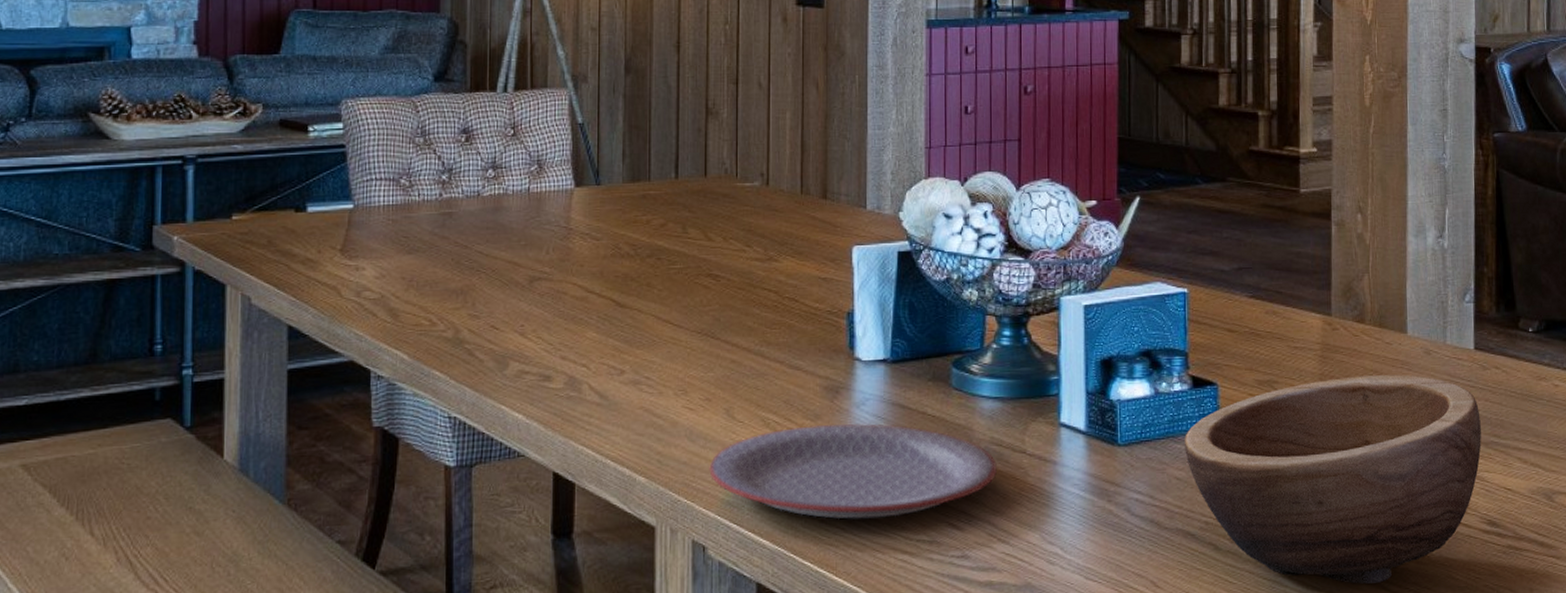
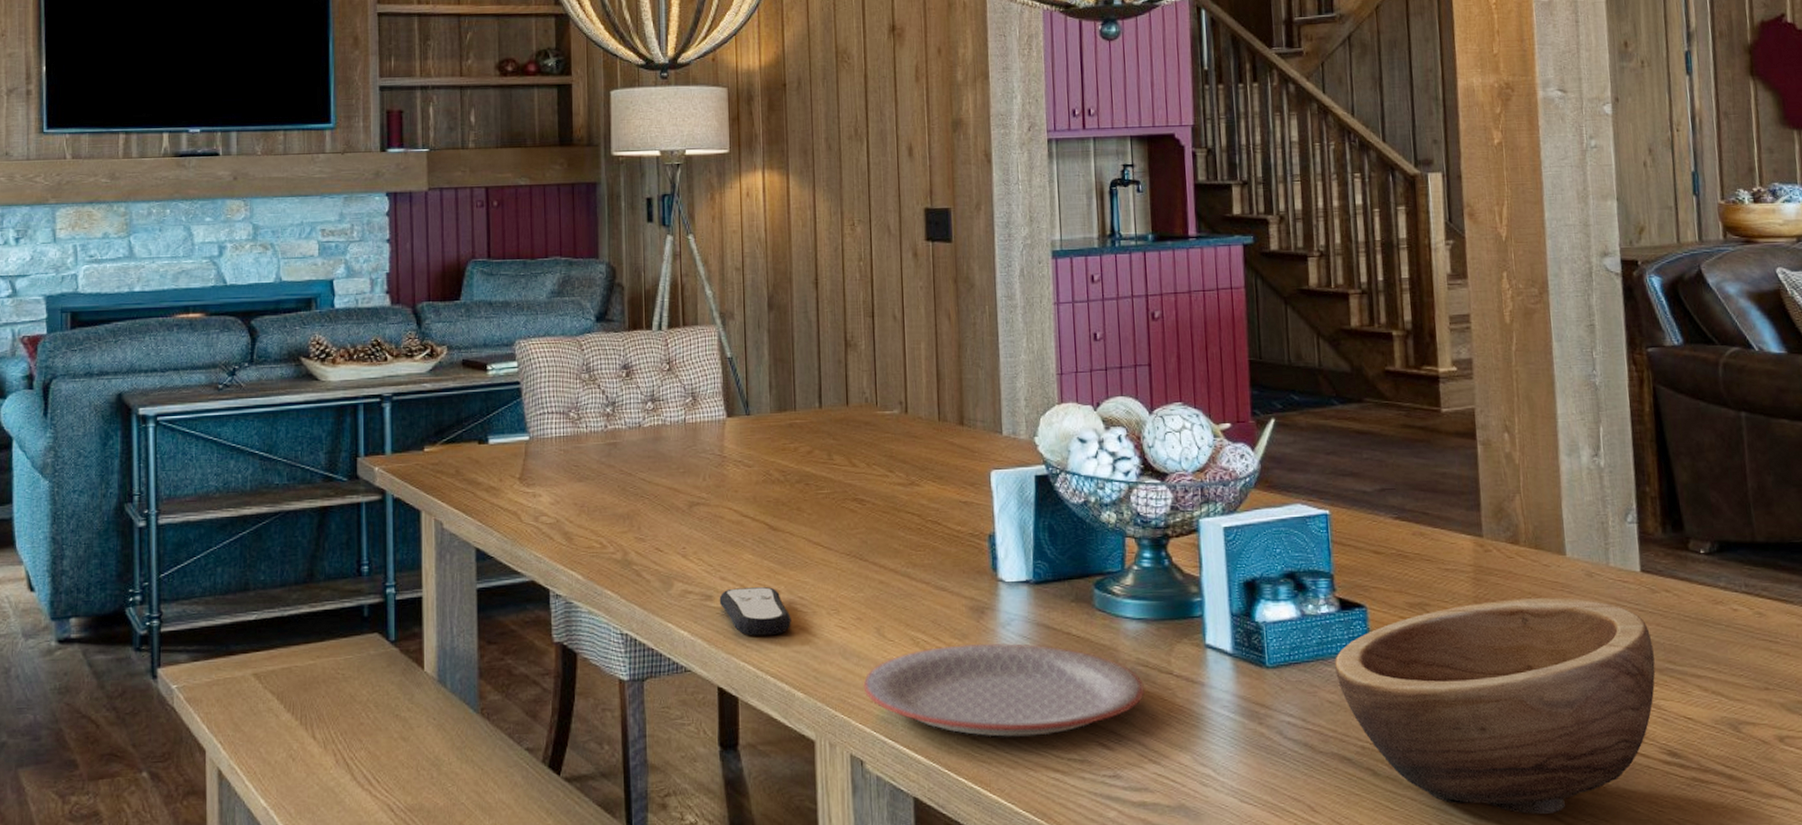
remote control: none [558,367,636,419] -> present [719,587,791,636]

